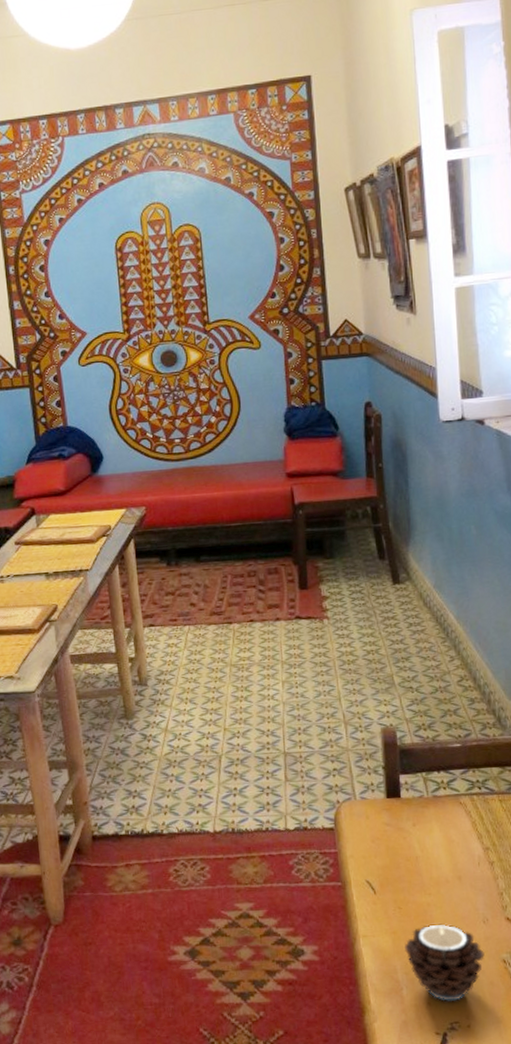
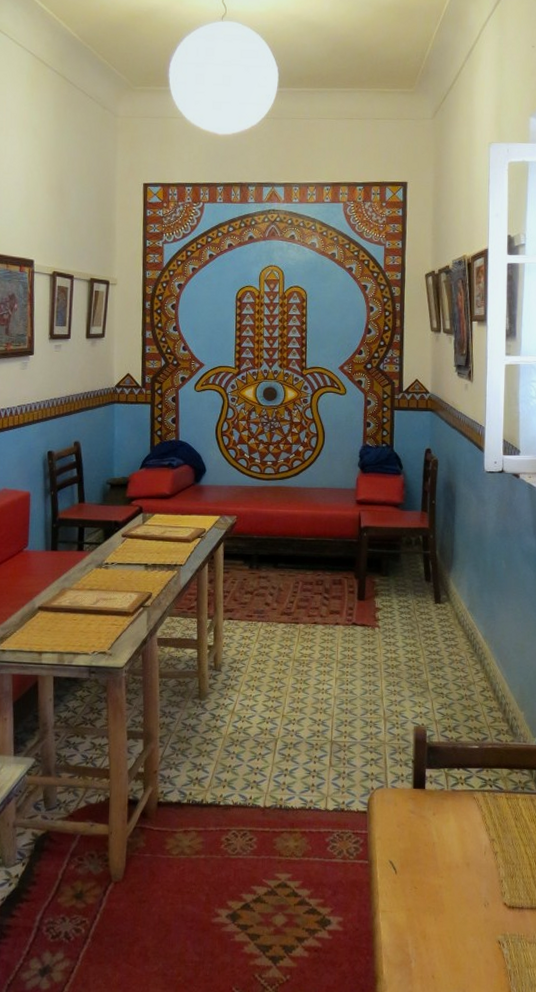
candle: present [405,924,485,1001] -> none [417,904,483,976]

